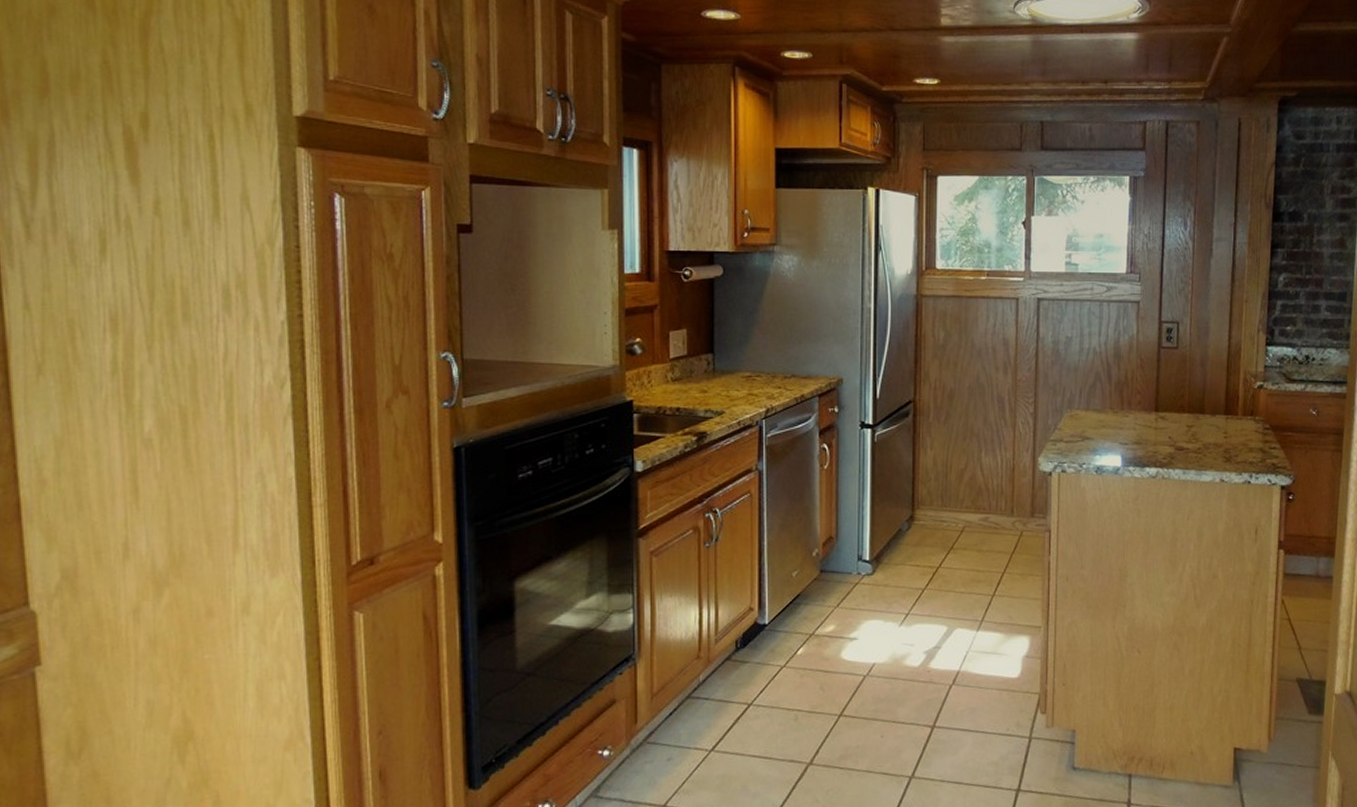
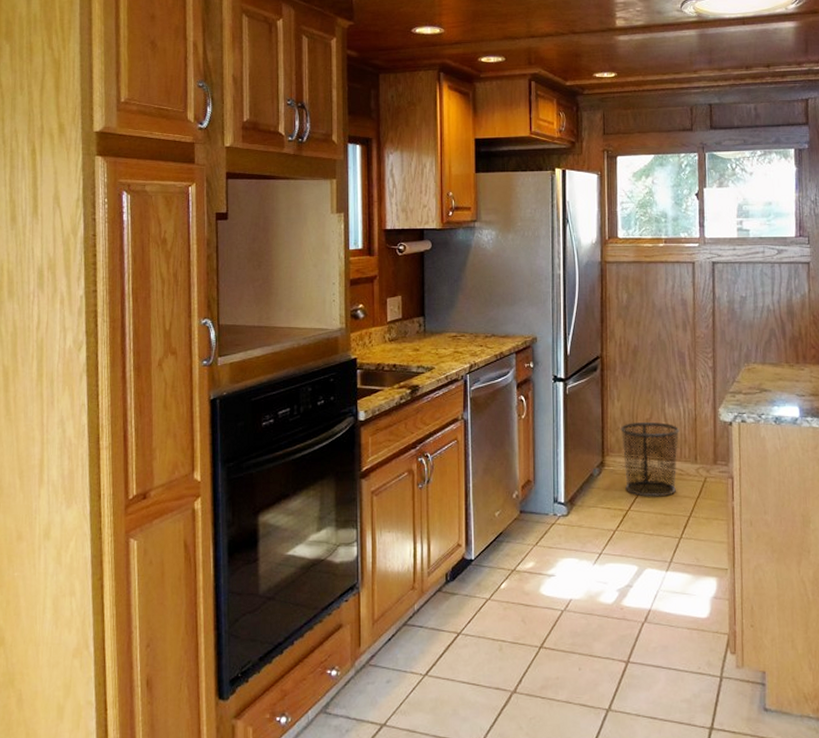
waste bin: none [932,473,996,553] -> present [620,422,680,497]

